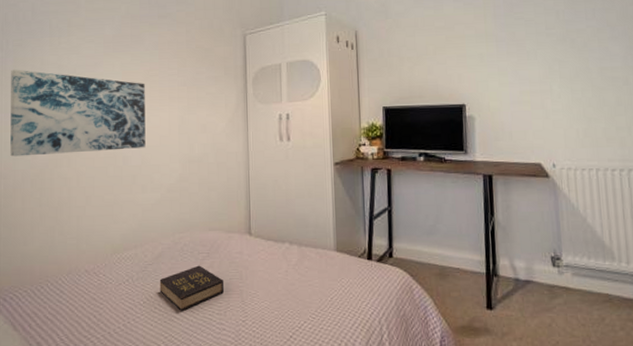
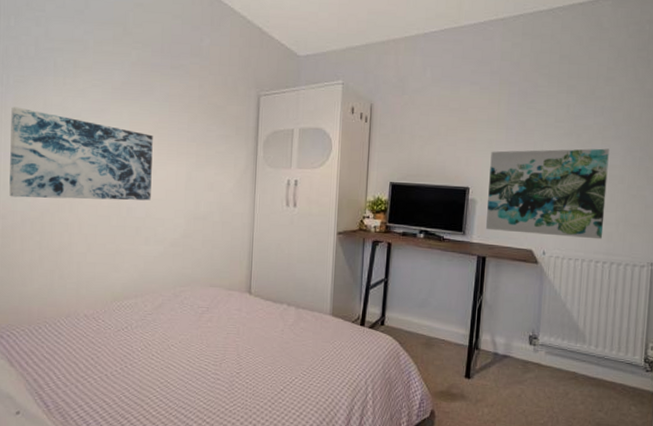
hardback book: present [159,265,224,311] -> none [158,318,221,360]
wall art: none [483,50,615,147] -> present [486,148,609,240]

